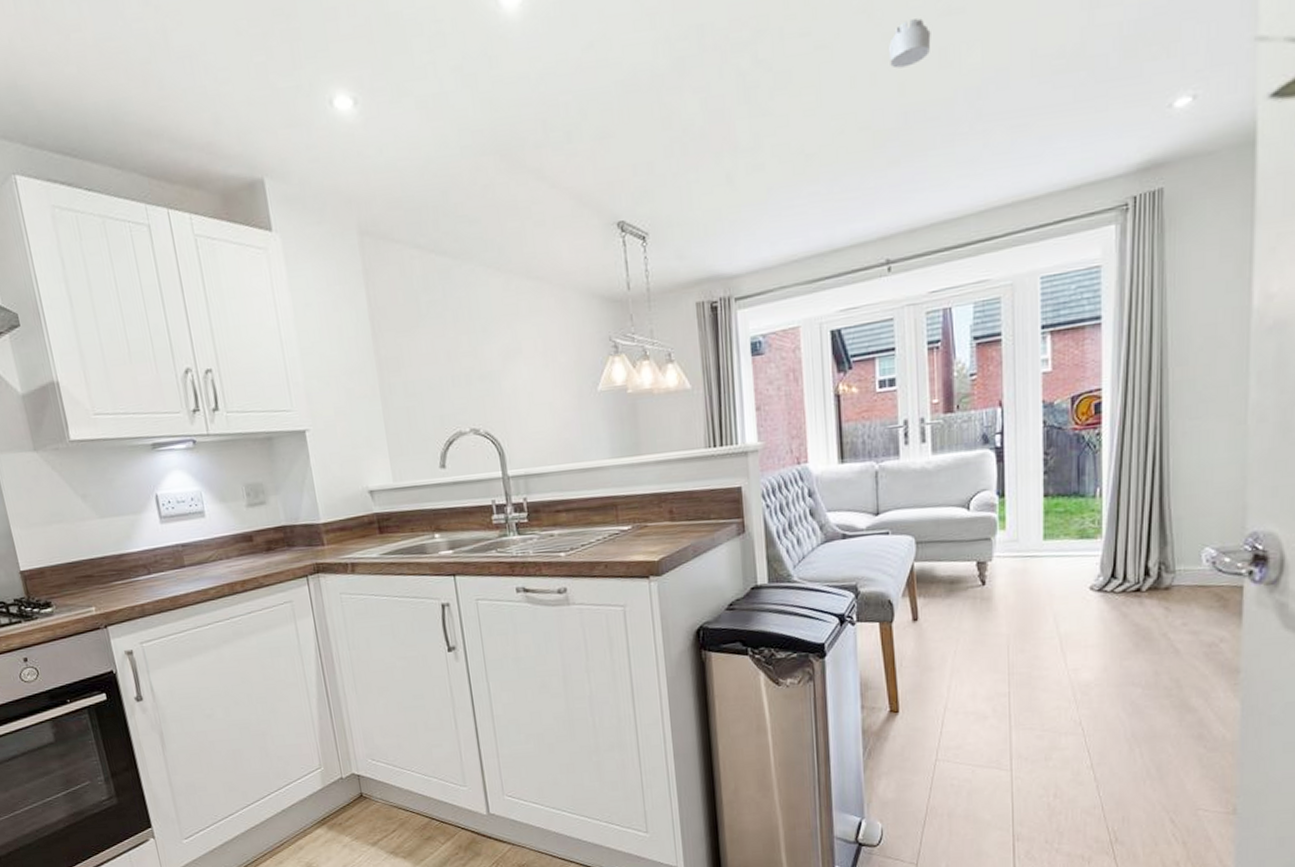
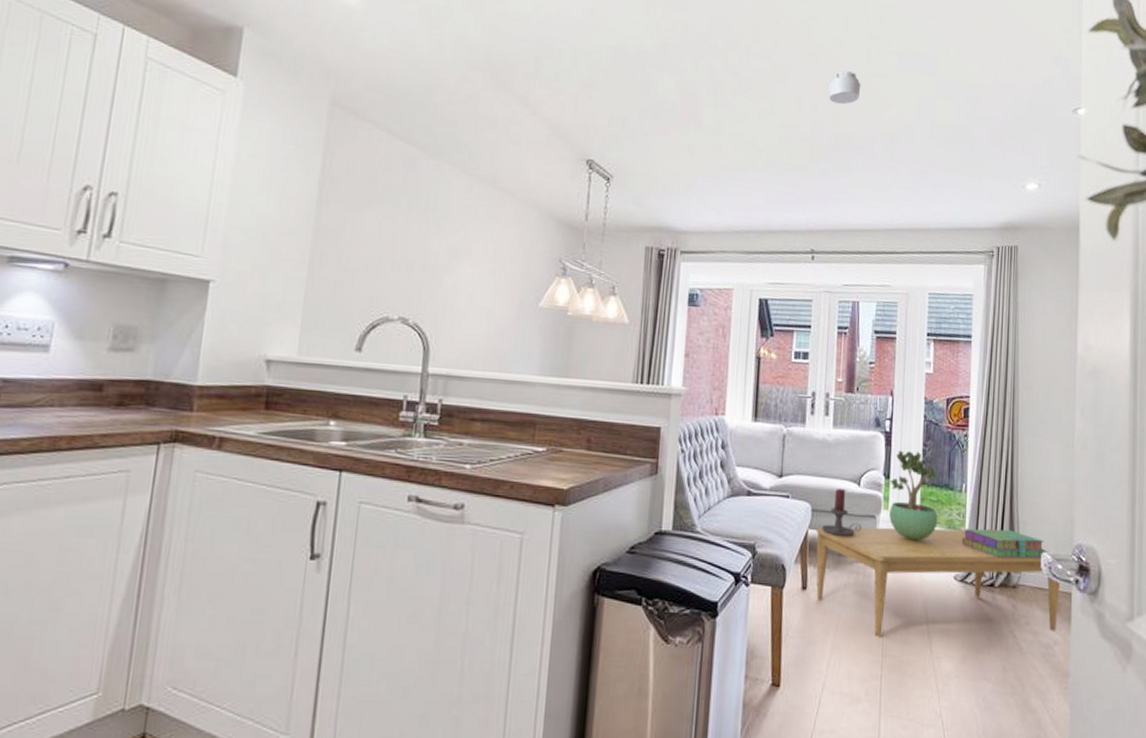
coffee table: none [923,536,1227,658] -> present [816,527,1060,638]
candle holder: none [930,515,975,565] -> present [822,488,862,537]
potted plant: none [1005,462,1067,558] -> present [889,450,938,541]
stack of books: none [1097,528,1209,561] -> present [961,528,1046,559]

